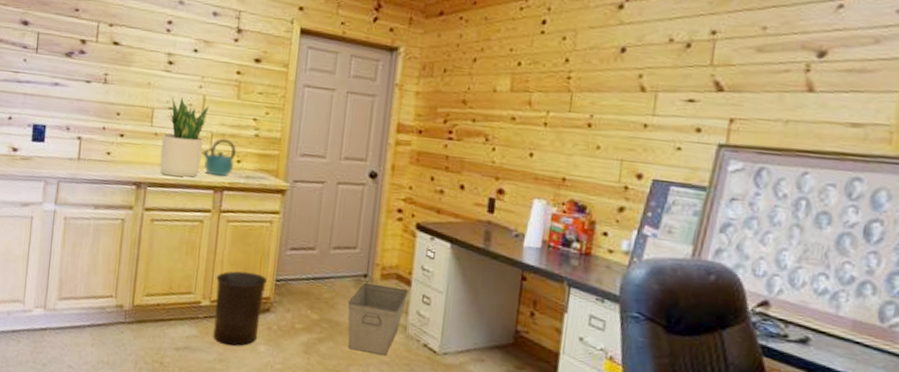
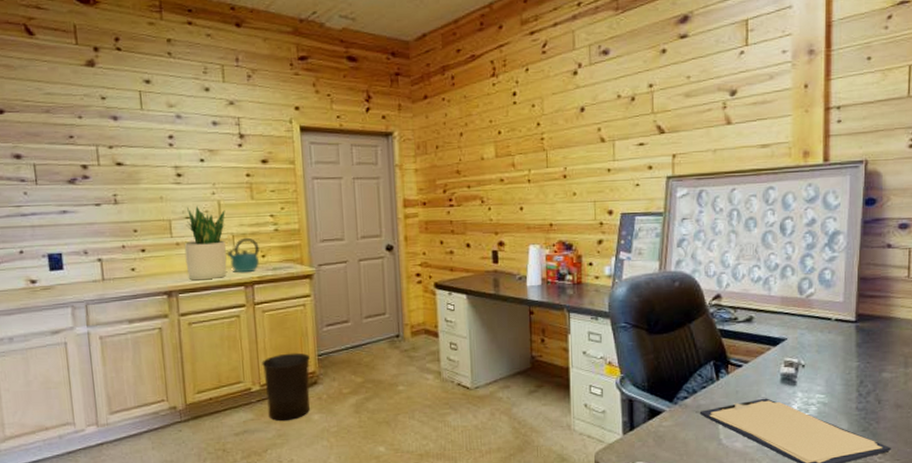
storage bin: present [347,282,408,355] -> none [386,341,437,401]

